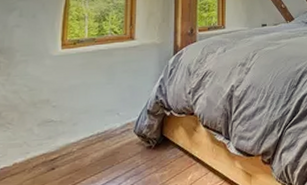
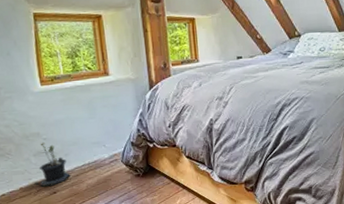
potted plant: none [32,110,75,162] -> present [35,143,71,187]

